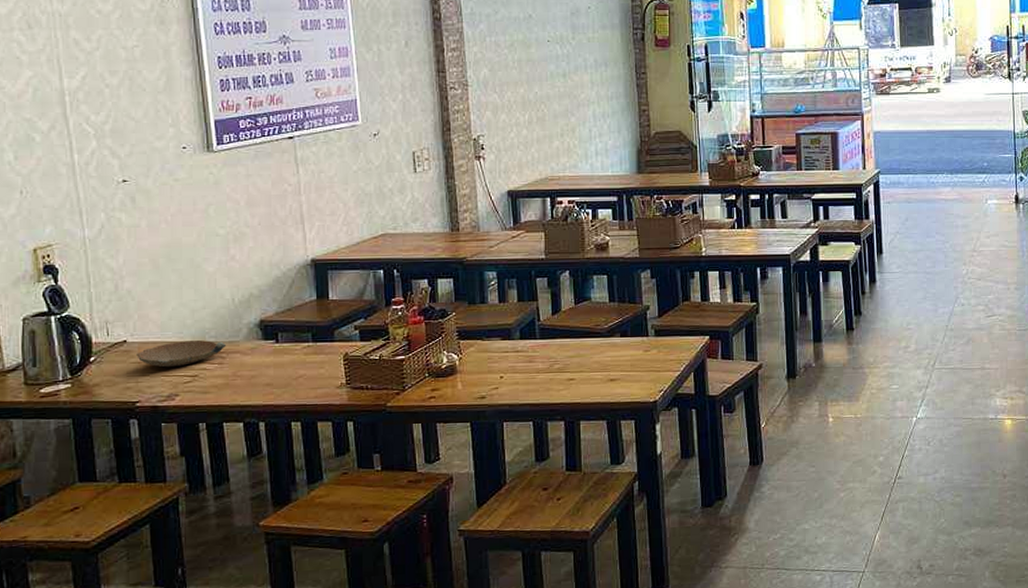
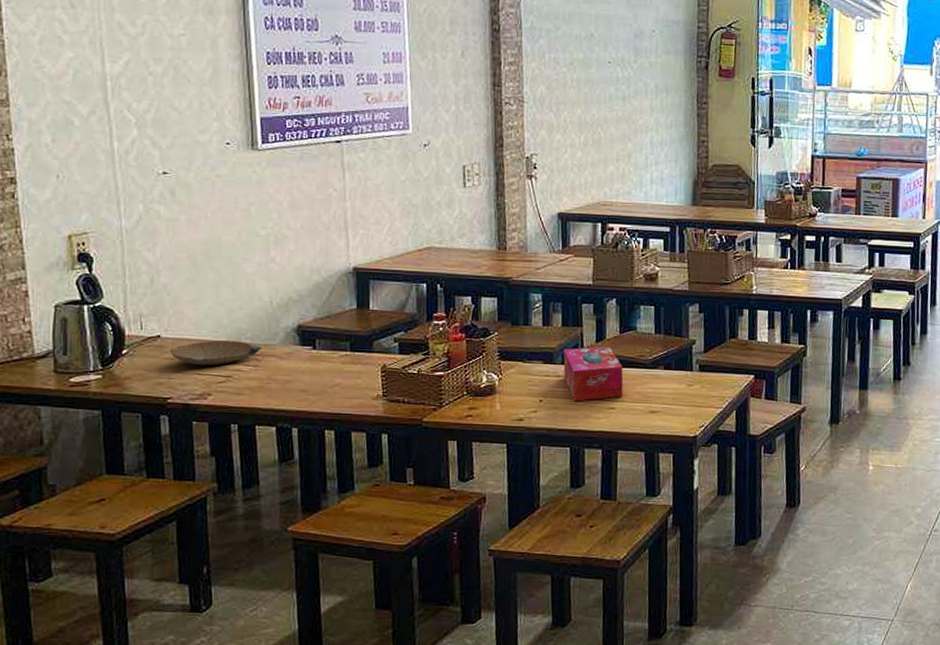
tissue box: none [521,317,581,375] -> present [563,345,624,401]

